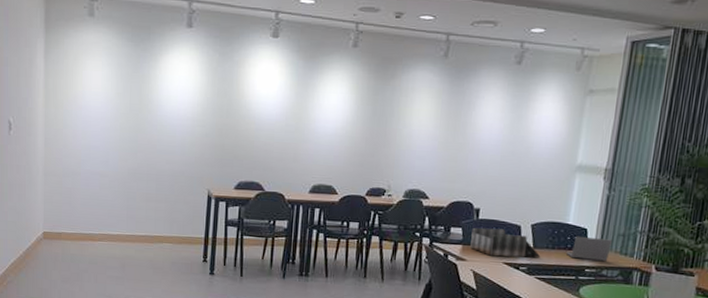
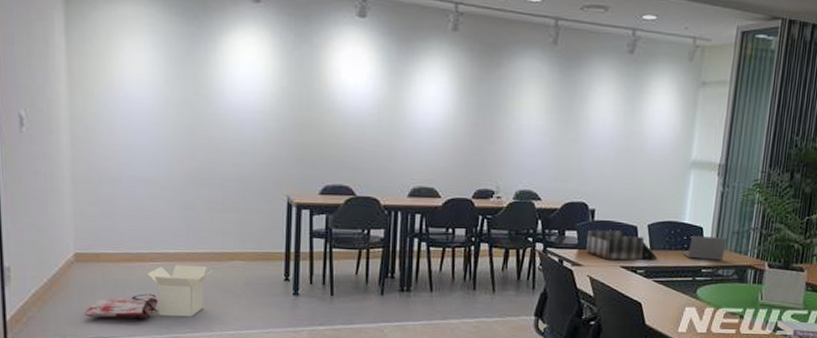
bag: none [47,267,103,289] -> present [84,293,158,320]
cardboard box: none [95,244,148,288] -> present [147,264,214,317]

